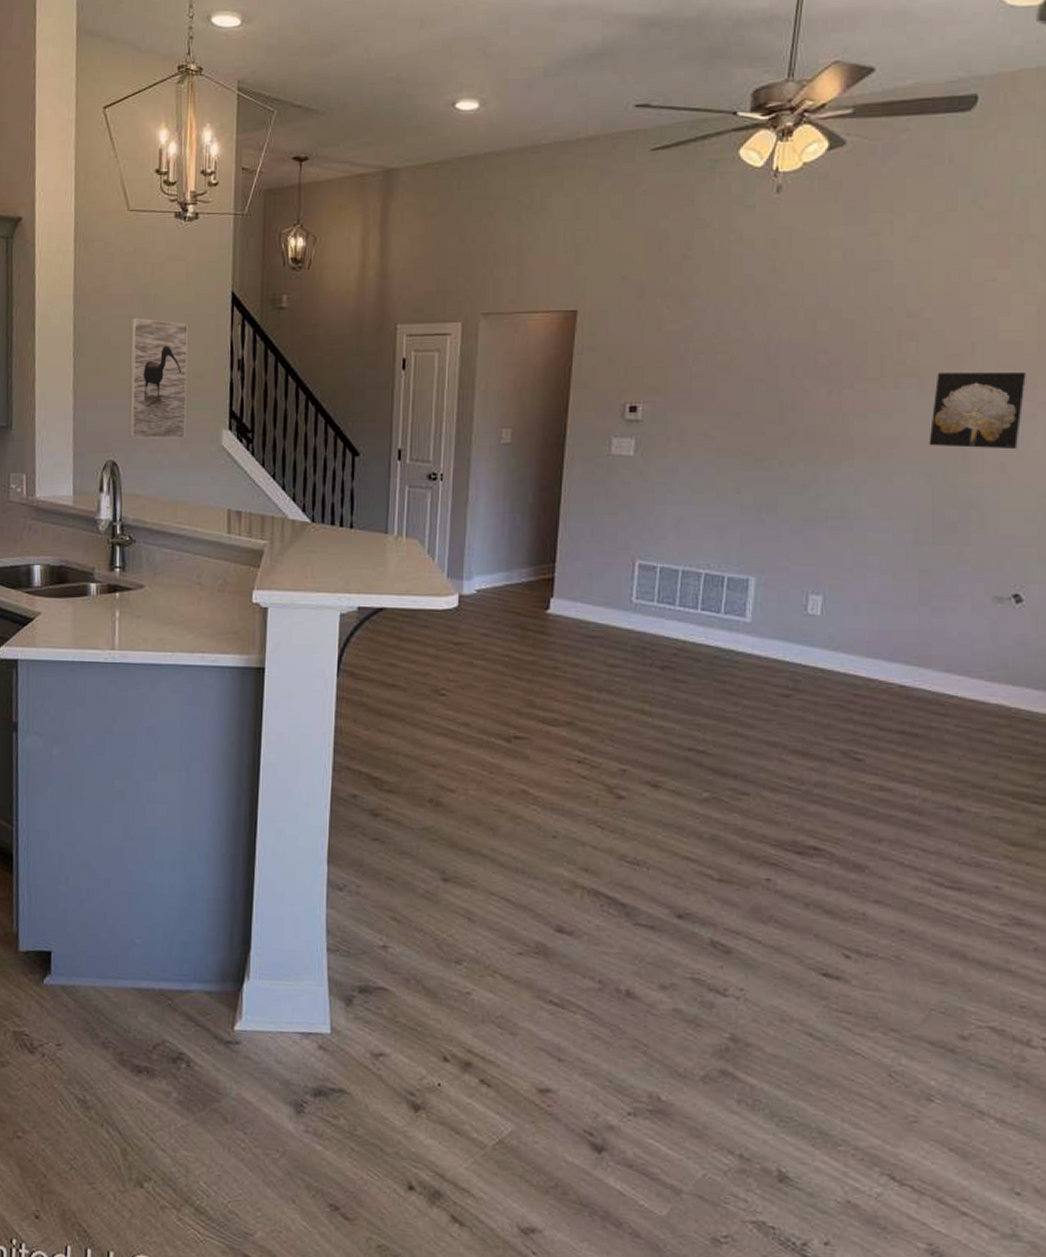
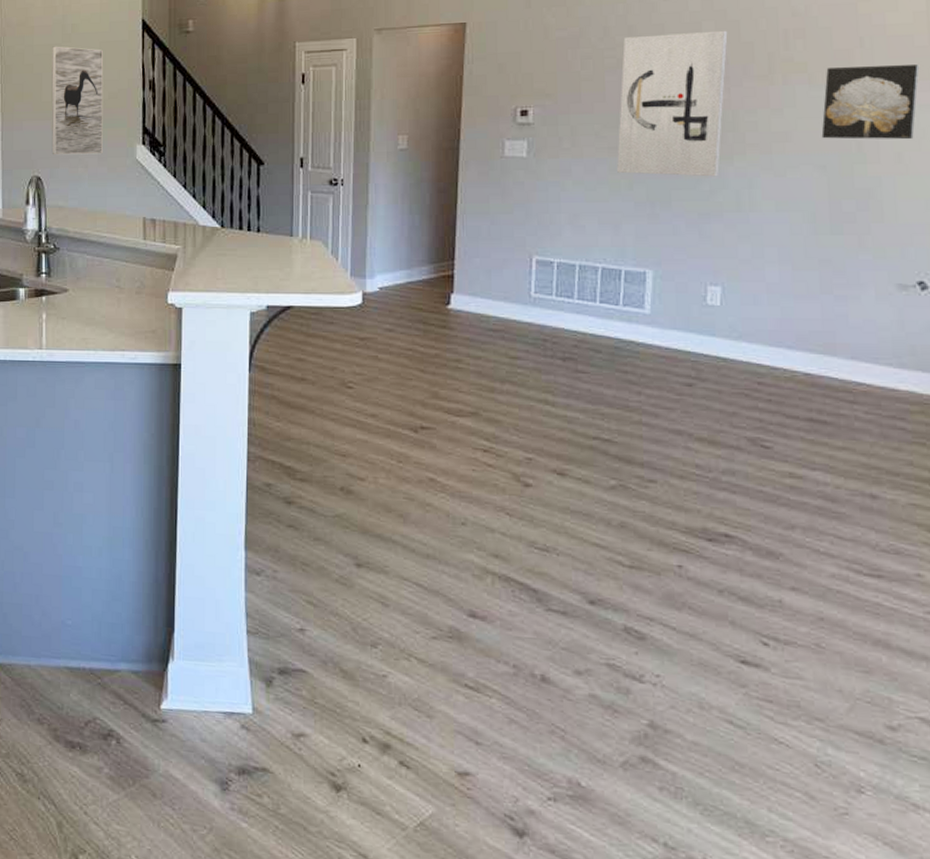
wall art: none [725,329,842,482] -> present [617,30,728,177]

